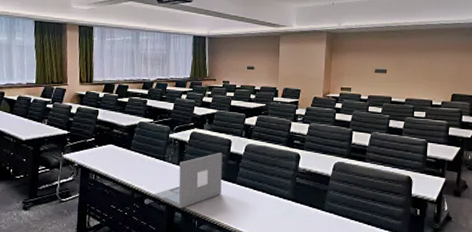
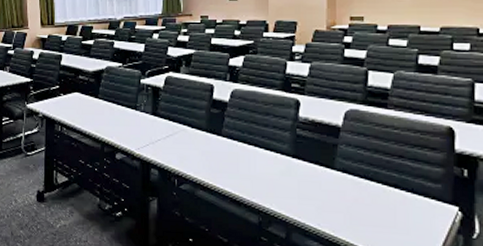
laptop: present [154,152,223,209] -> none [126,99,204,165]

